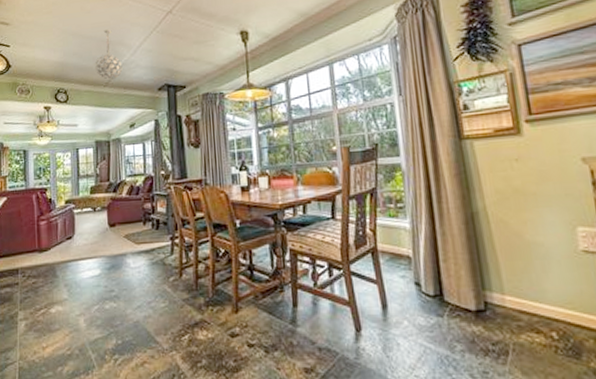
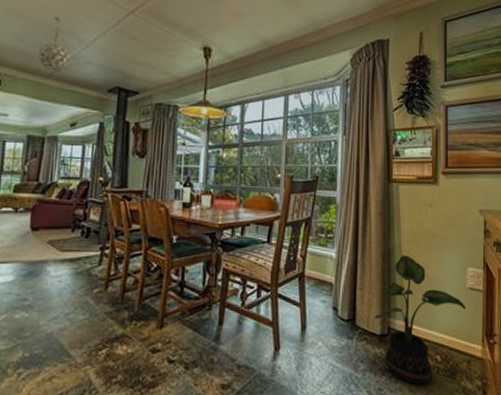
potted plant: none [465,219,583,366] -> present [374,255,467,384]

